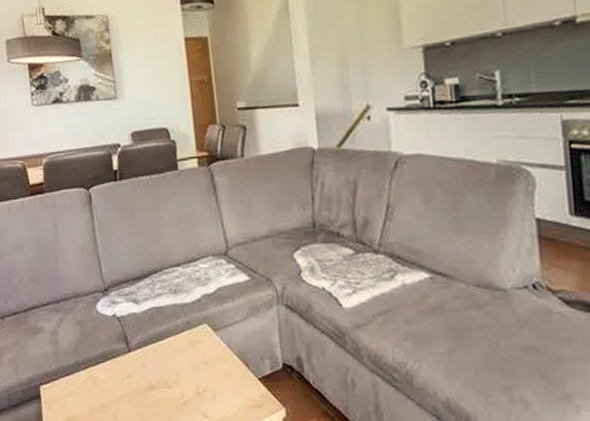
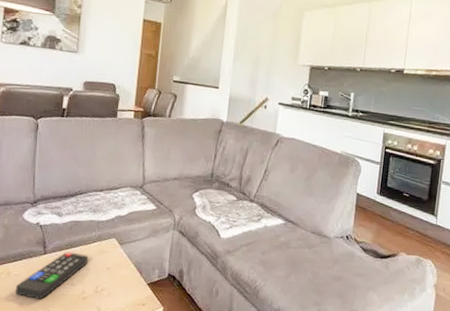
remote control: none [105,347,180,408] -> present [16,252,88,299]

